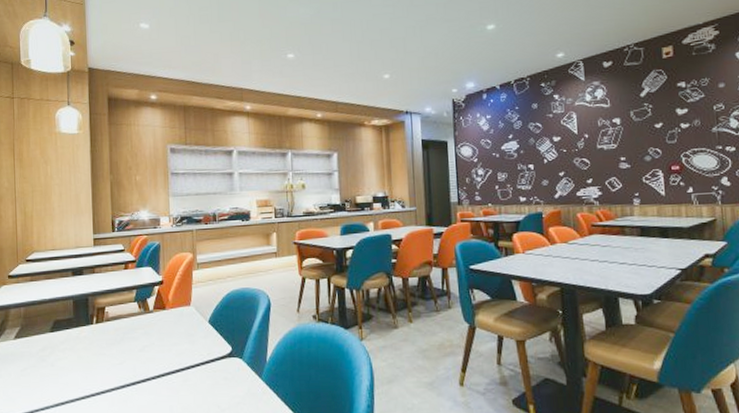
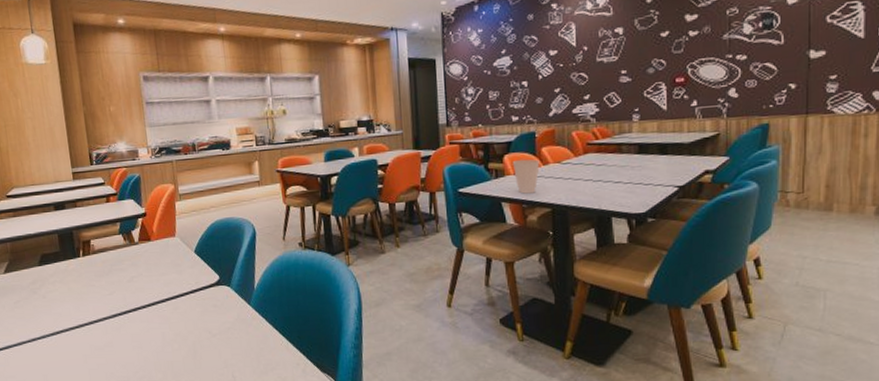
cup: none [522,238,548,272] -> present [513,159,540,194]

